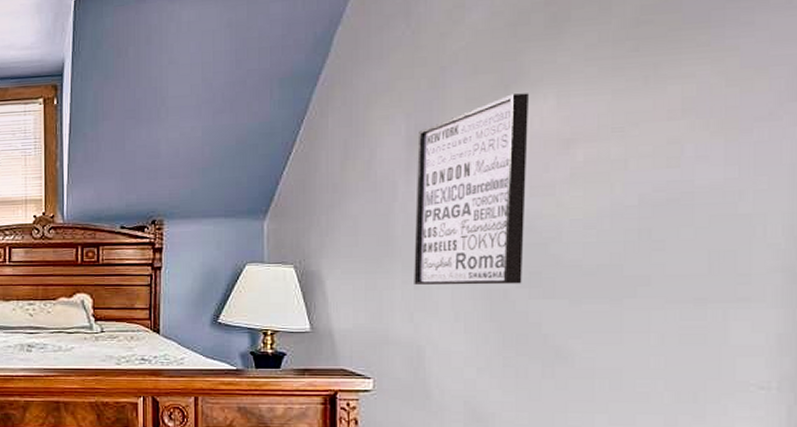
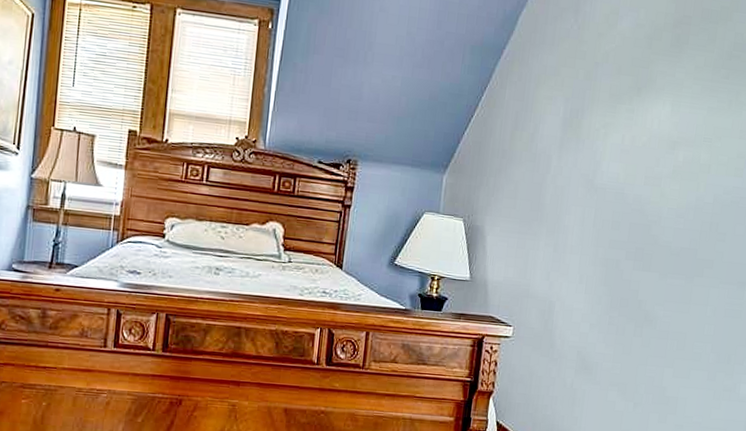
wall art: present [414,93,528,286] -> none [553,96,653,257]

